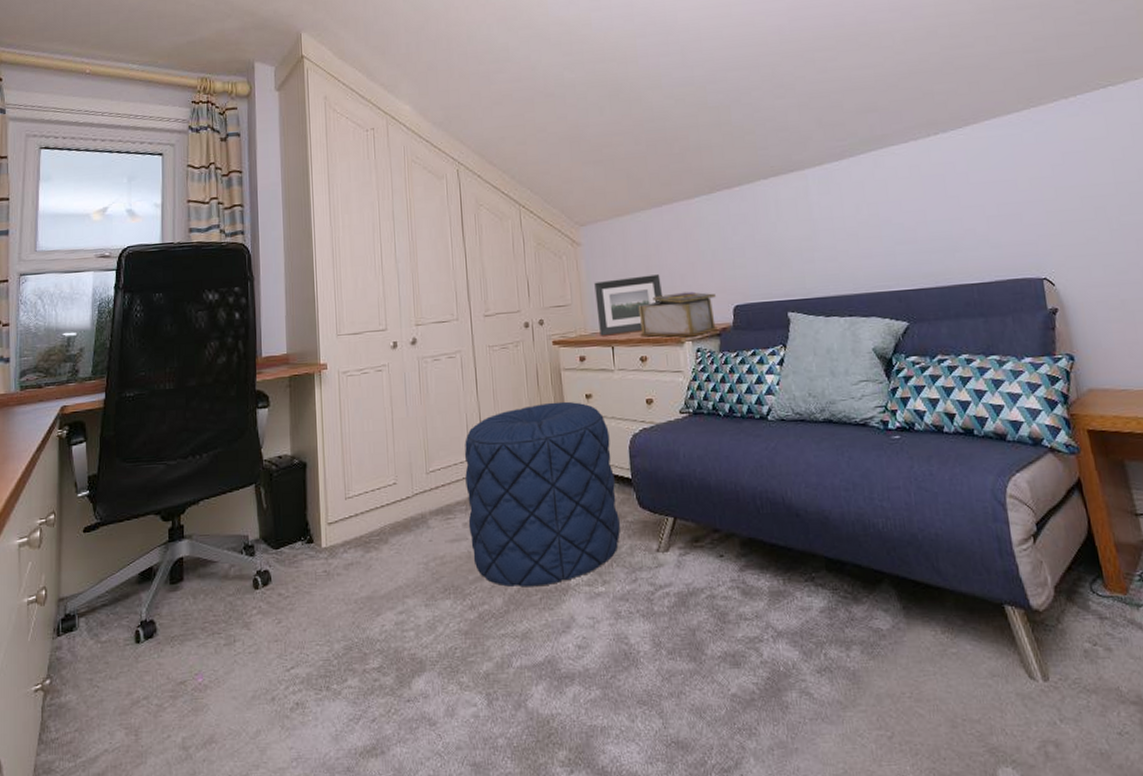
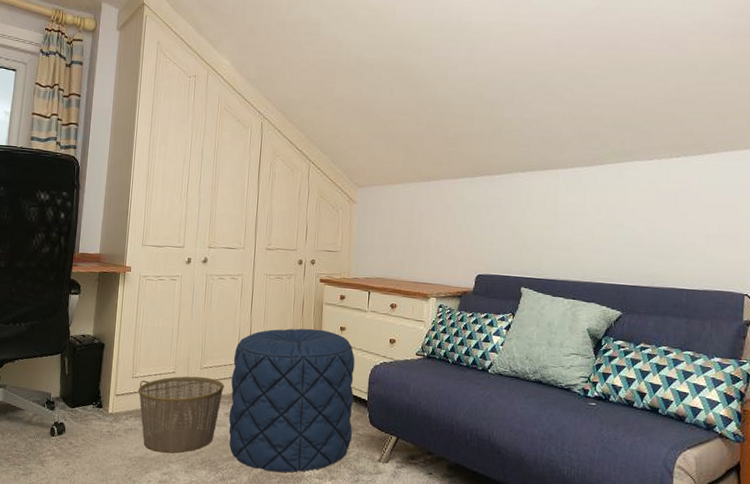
basket: none [354,483,458,587] -> present [137,376,224,454]
picture frame: present [594,274,662,336] -> none [360,236,419,284]
decorative box: present [638,291,717,338] -> none [394,256,463,295]

